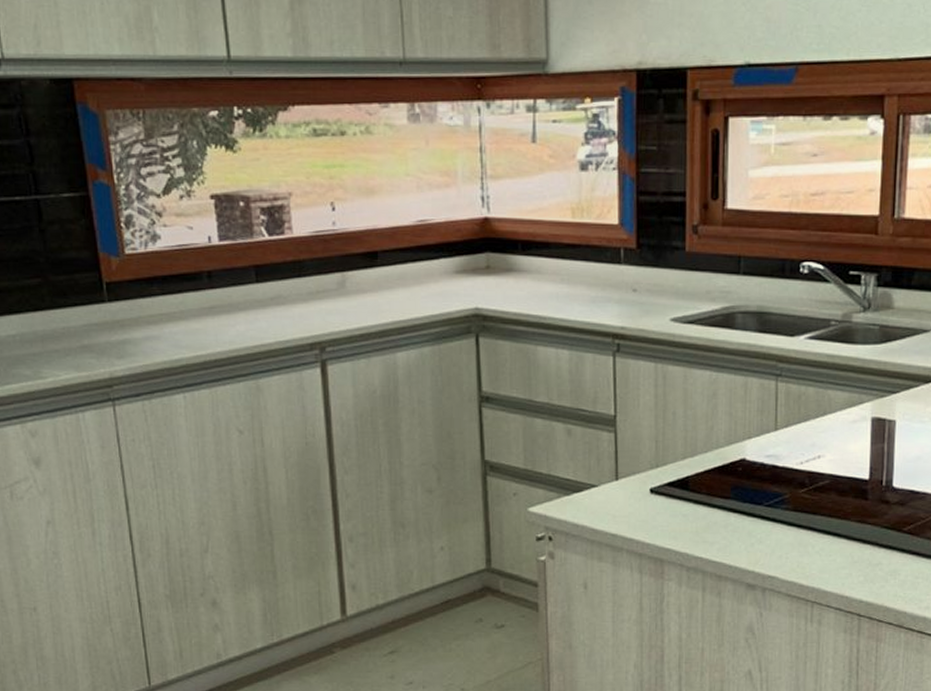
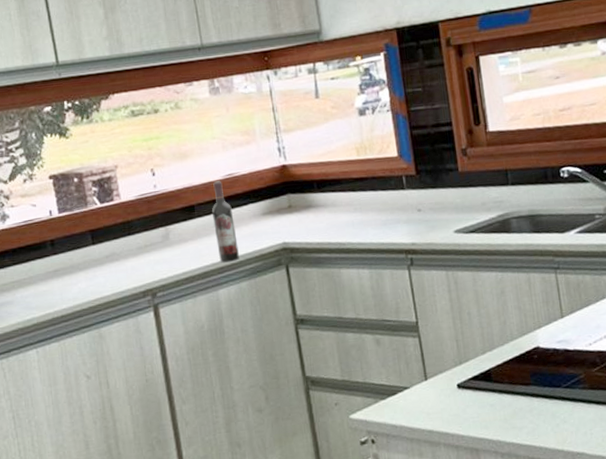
wine bottle: none [398,226,424,322] -> present [212,181,239,263]

